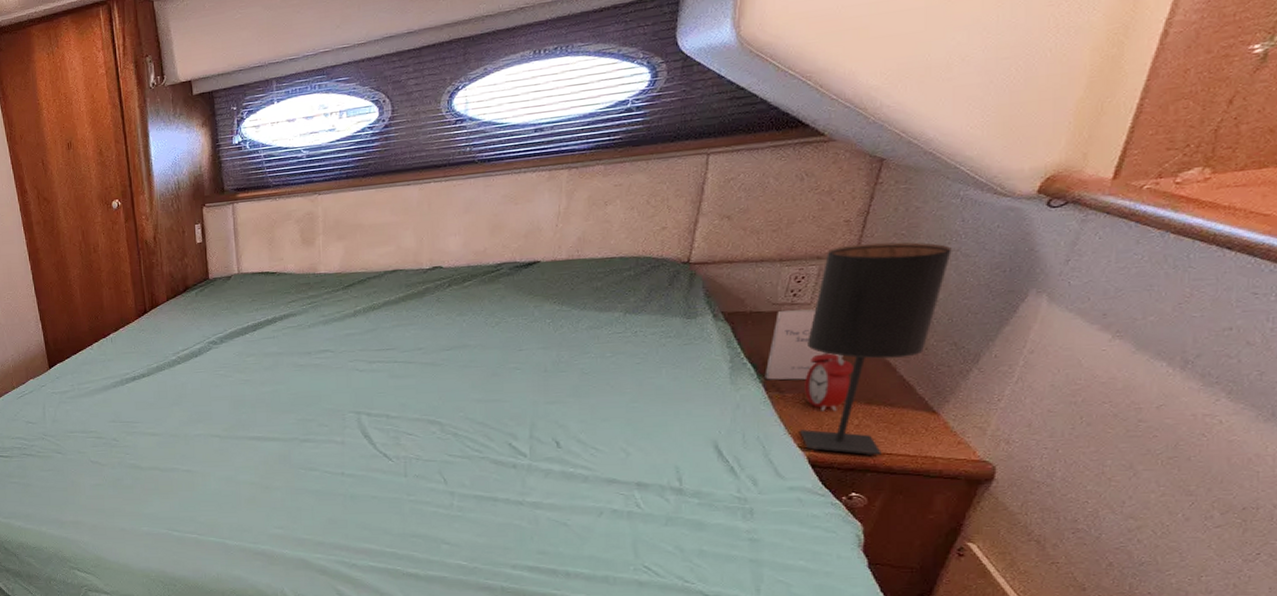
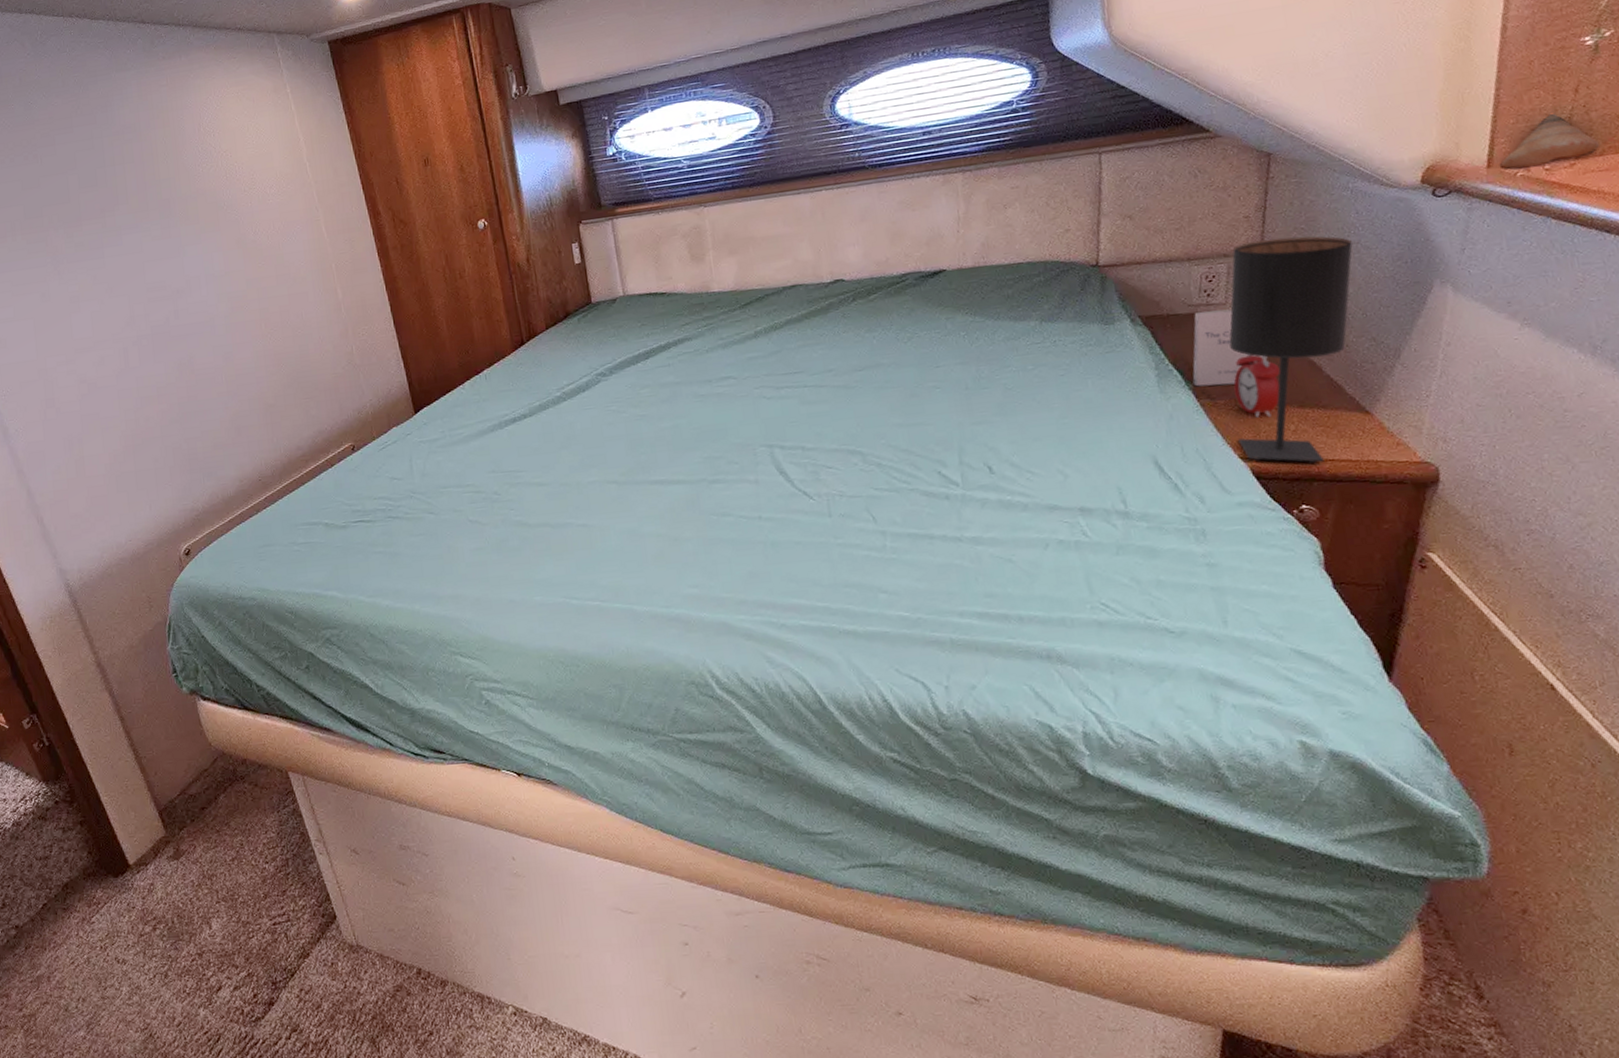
seashell: none [1126,124,1243,182] -> present [1499,112,1600,170]

